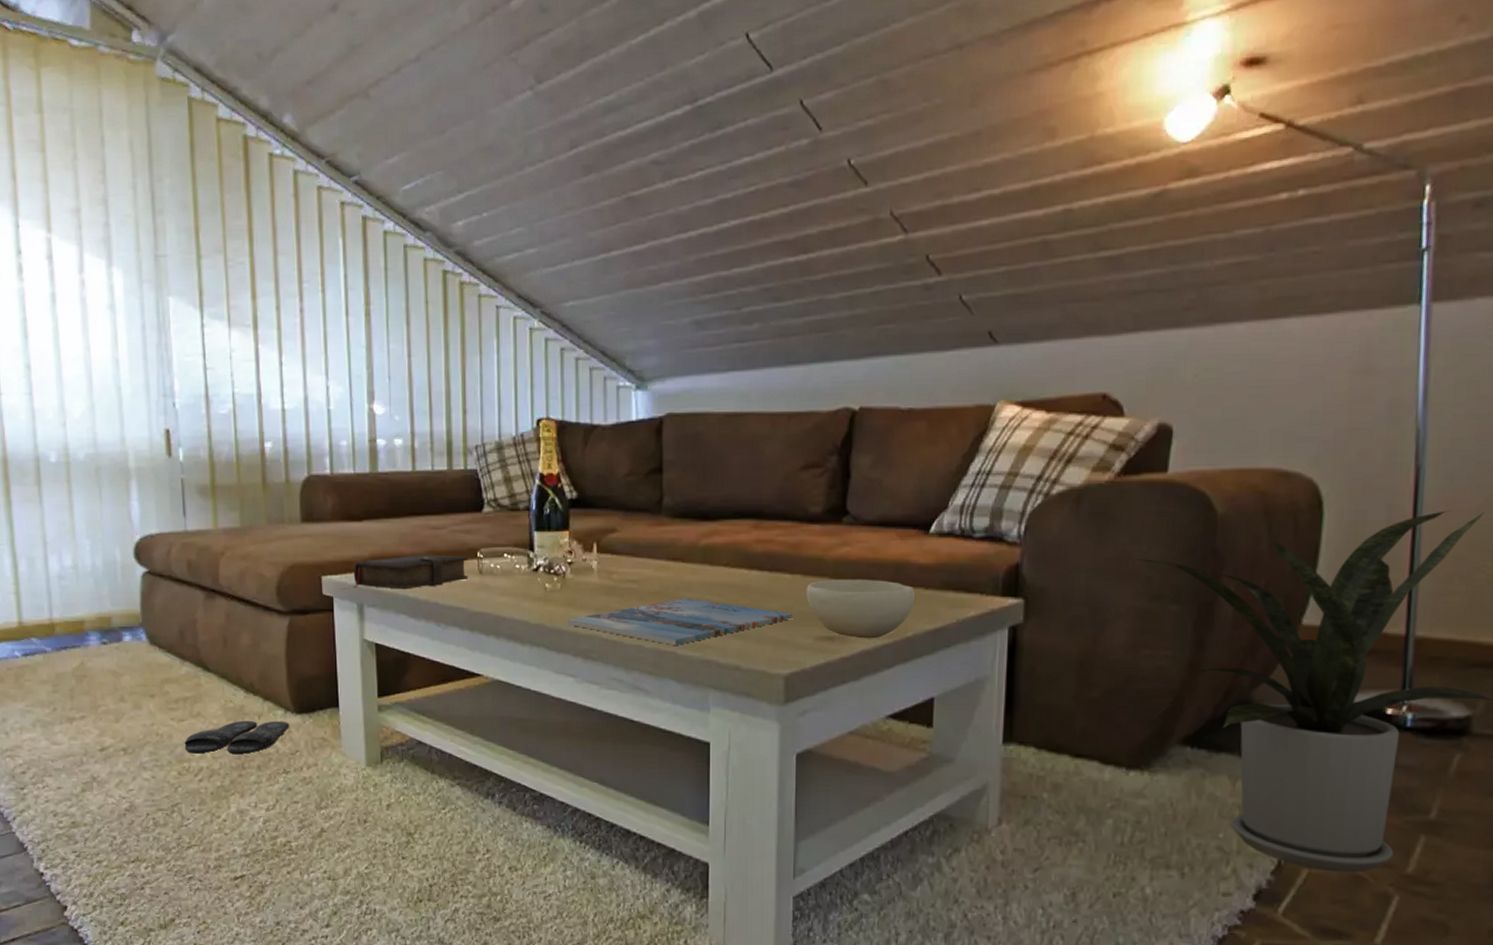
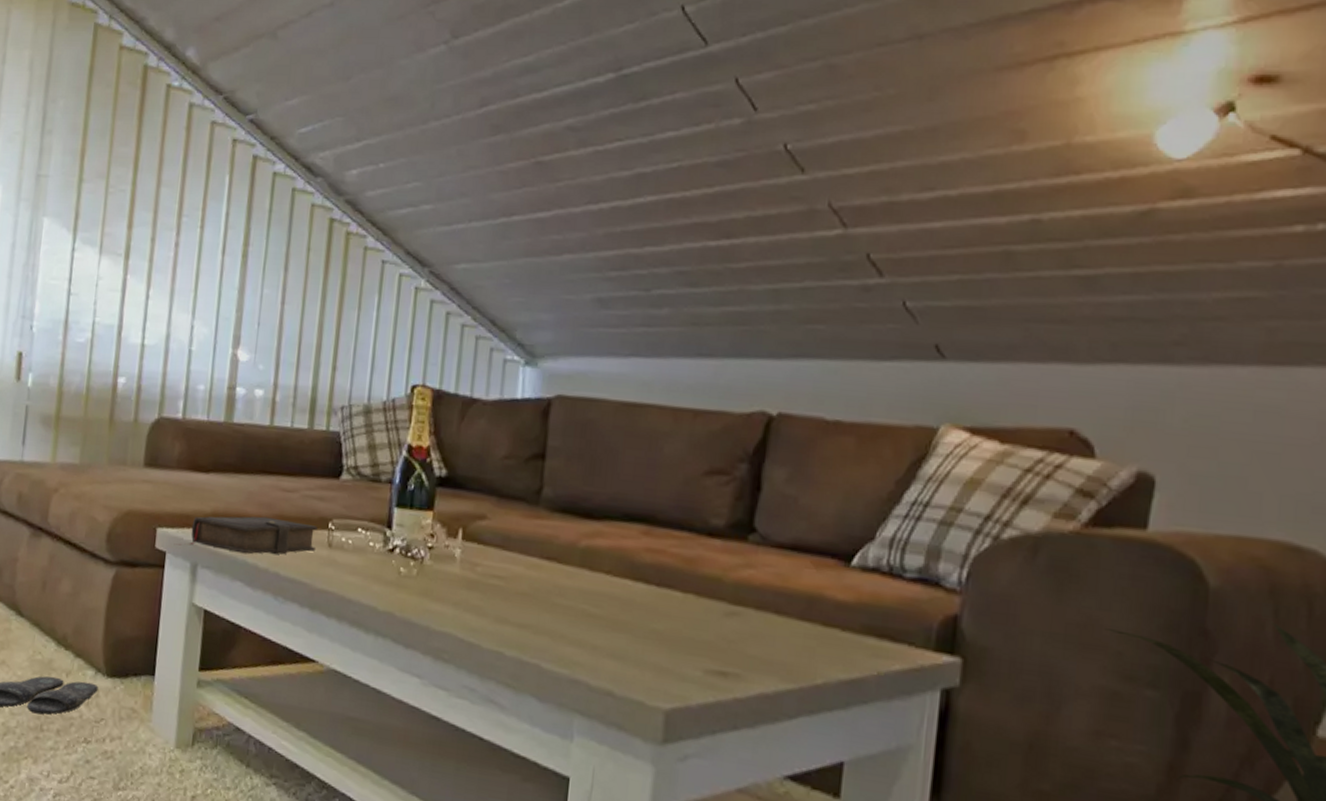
magazine: present [568,598,792,646] -> none [420,603,680,659]
decorative bowl: present [806,579,916,639] -> none [698,604,830,682]

